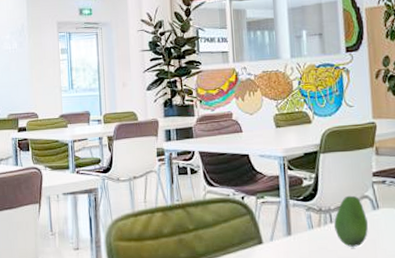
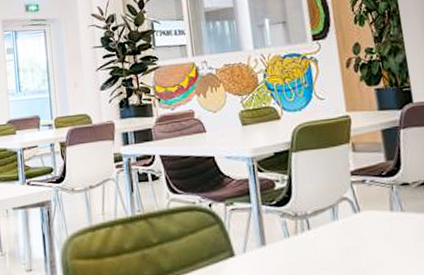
fruit: present [334,195,368,247] -> none [312,198,350,256]

